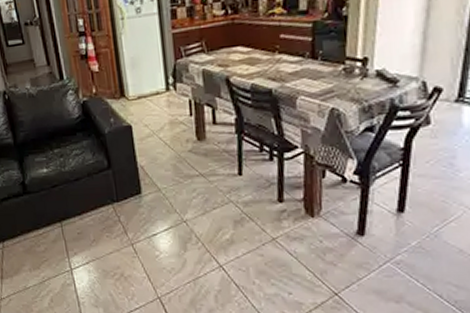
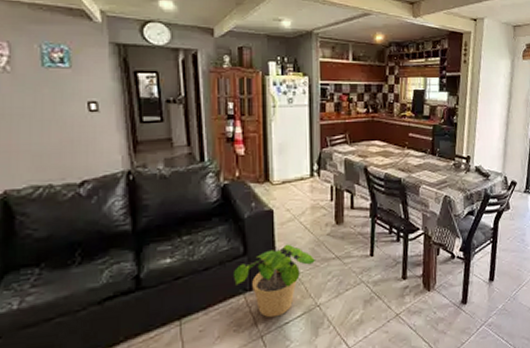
potted plant: none [100,159,180,228] -> present [232,244,316,318]

